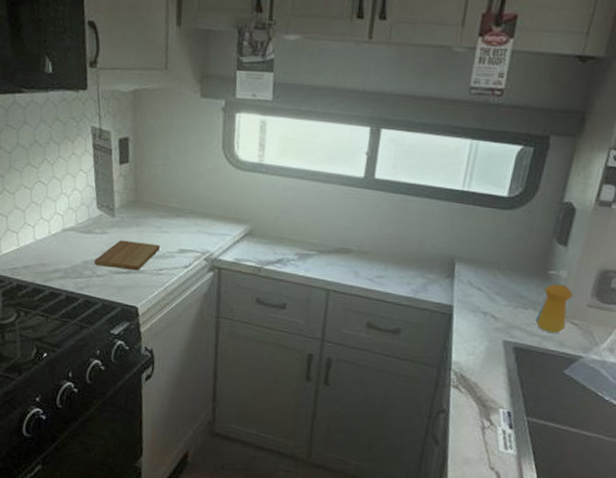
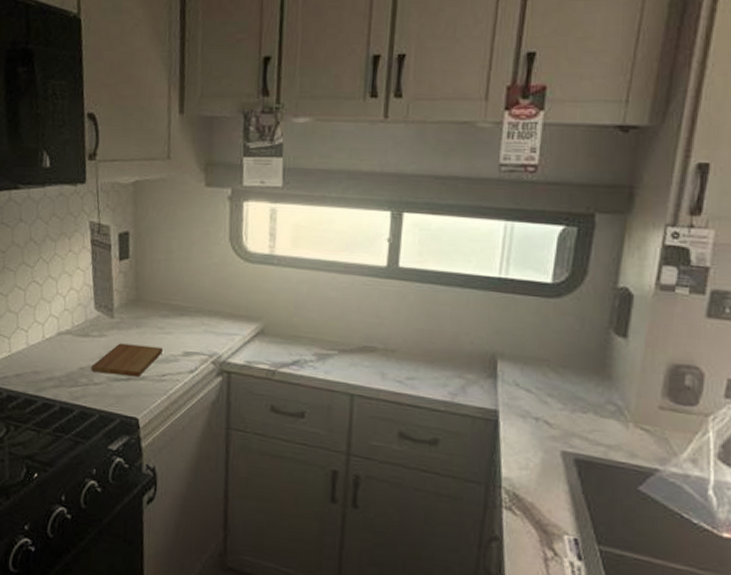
soap dispenser: present [535,269,574,333] -> none [598,365,641,442]

